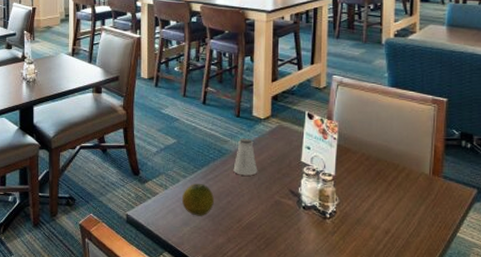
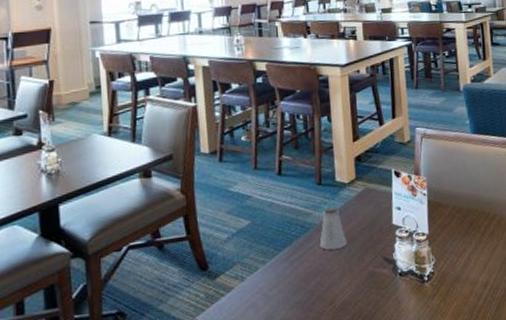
fruit: present [181,184,214,216] -> none [262,267,301,306]

